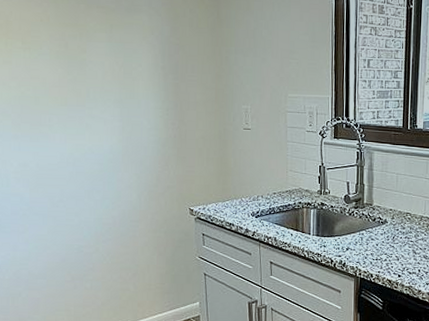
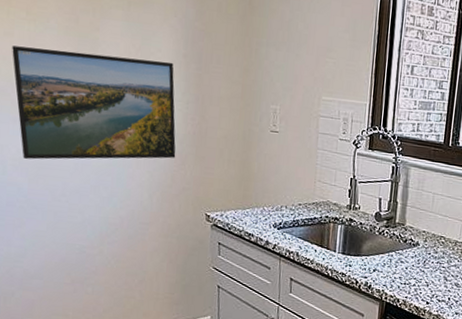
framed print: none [11,72,160,171] -> present [12,45,176,160]

